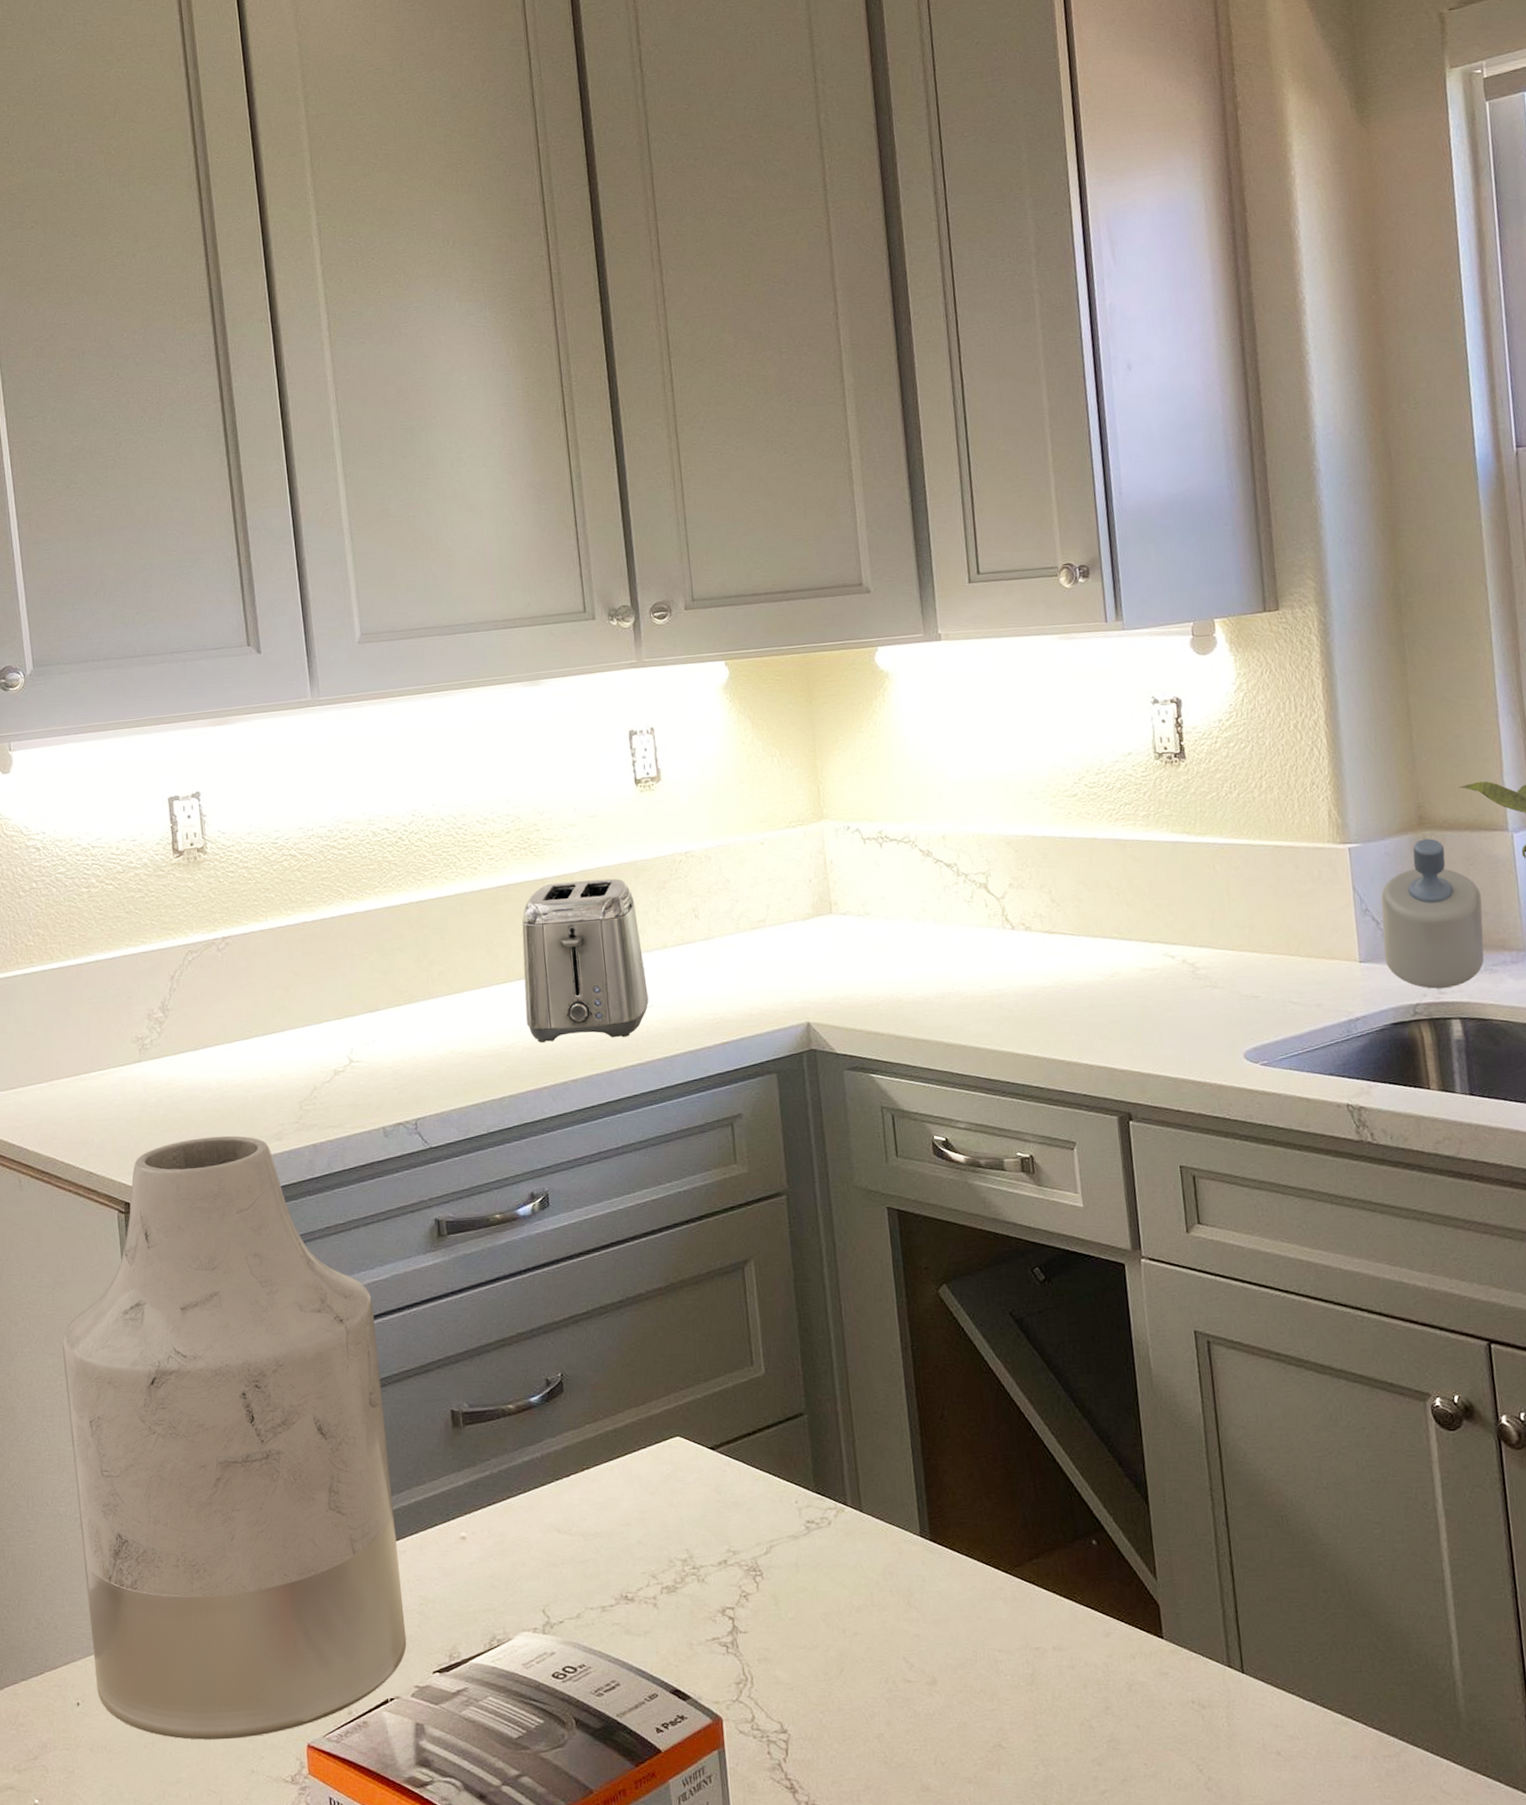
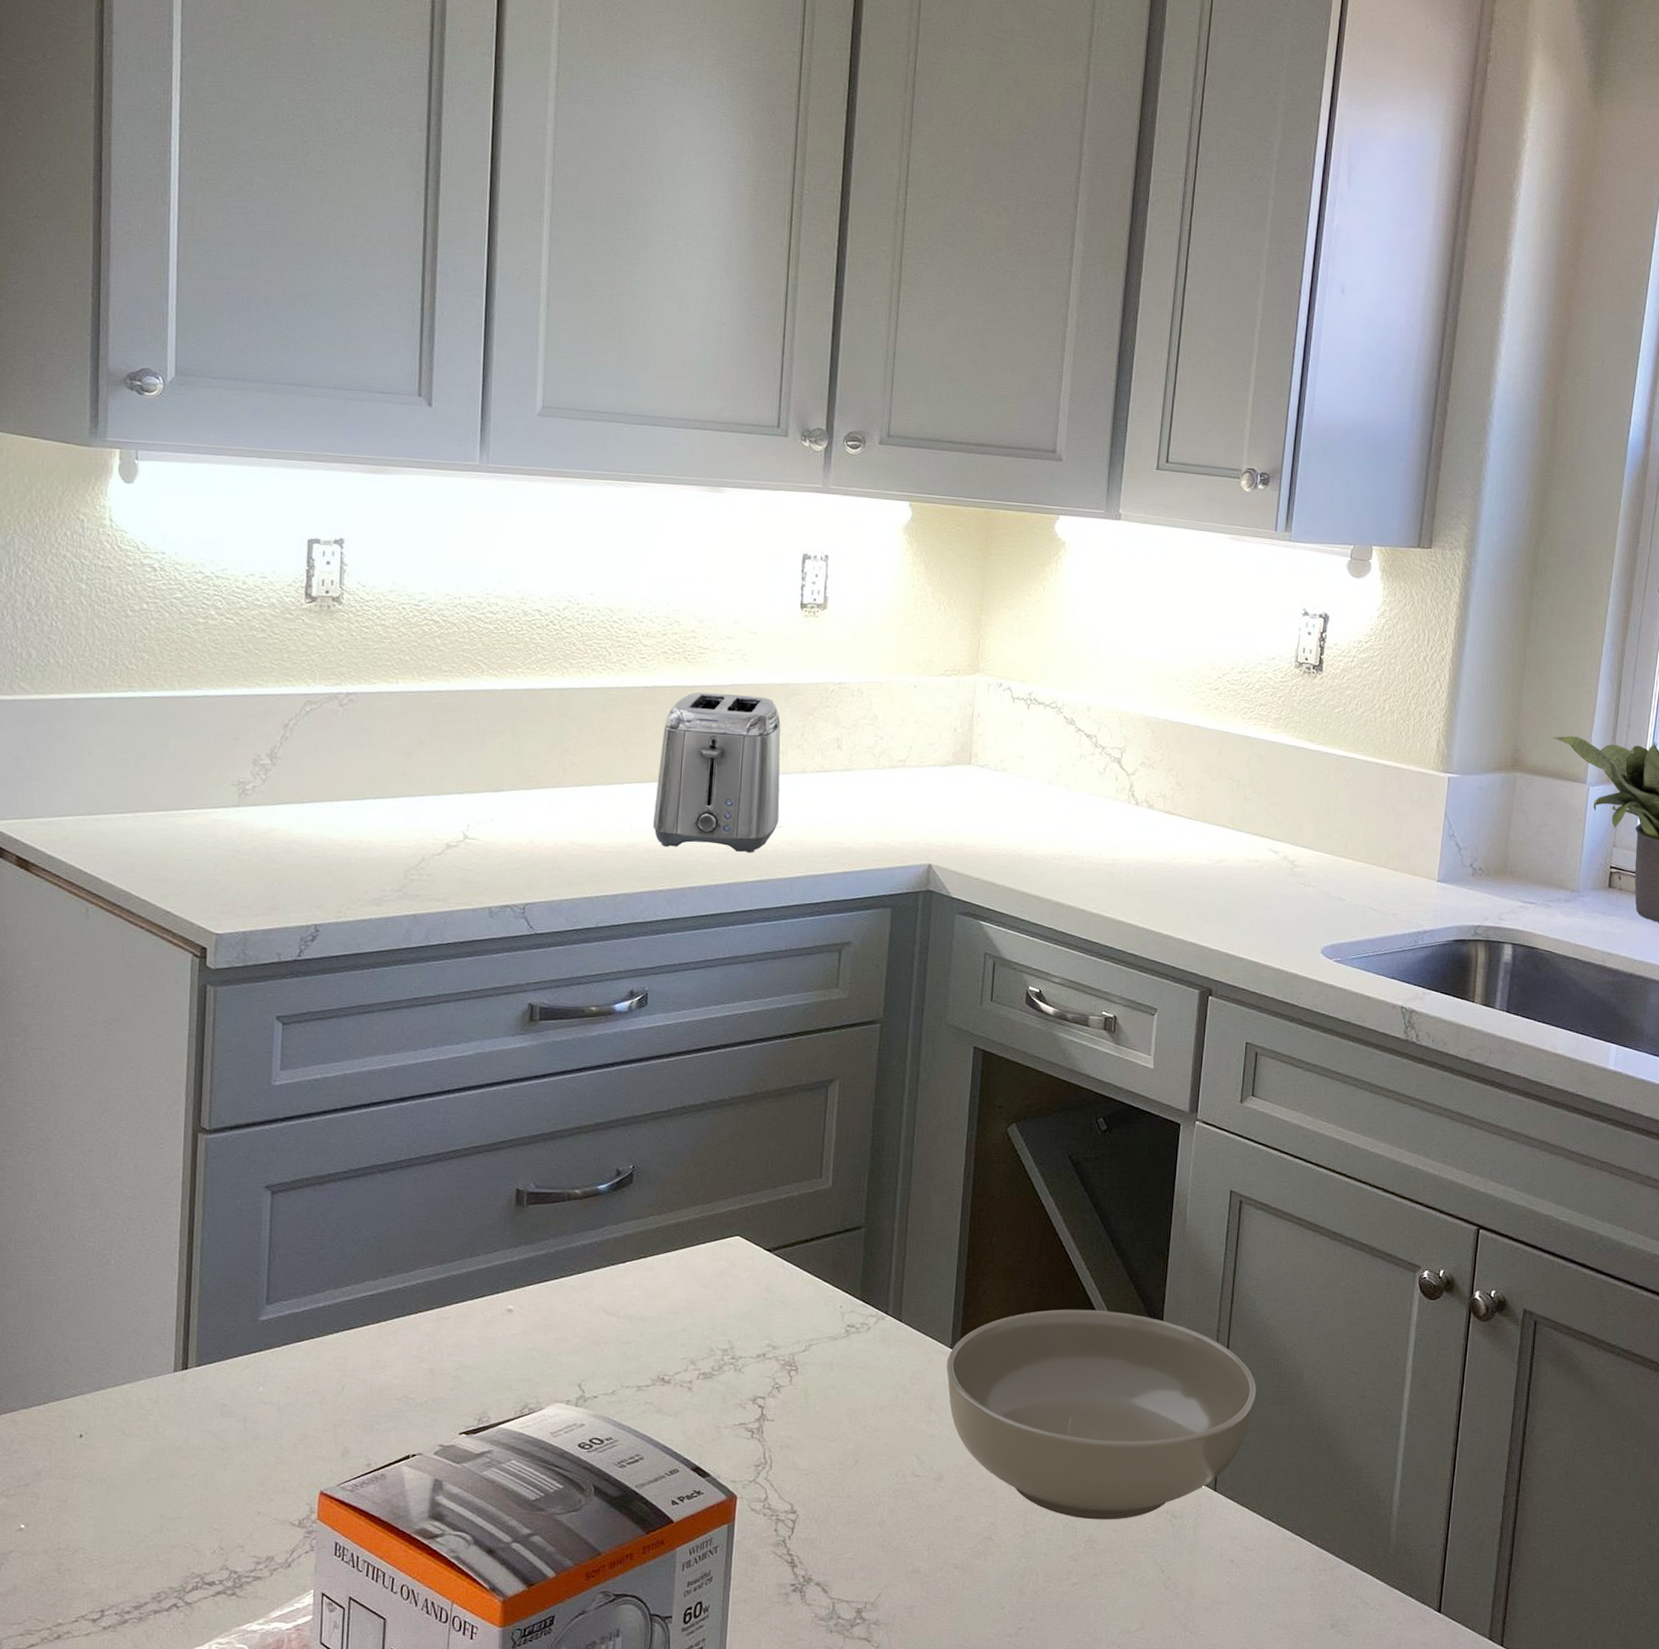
vase: present [62,1135,407,1740] -> none [103,892,452,1481]
bowl: none [918,1478,1270,1717] -> present [946,1309,1257,1520]
soap dispenser: present [1381,838,1485,989] -> none [1459,779,1552,915]

